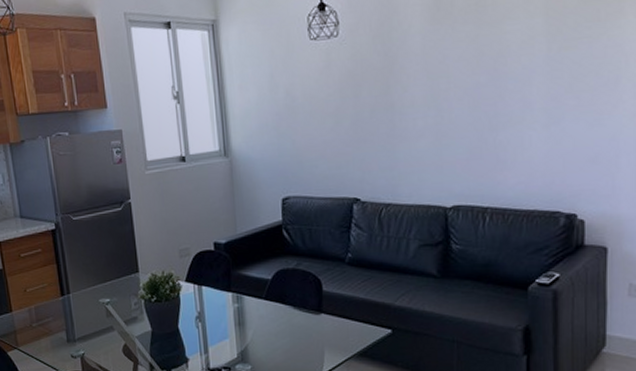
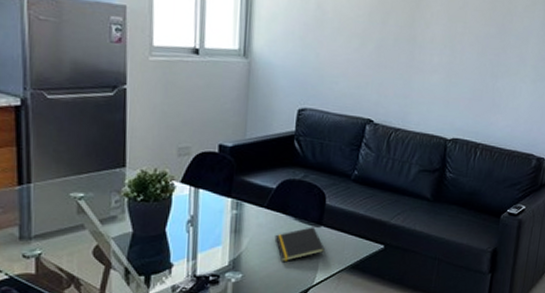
notepad: none [277,315,328,351] -> present [274,227,325,261]

